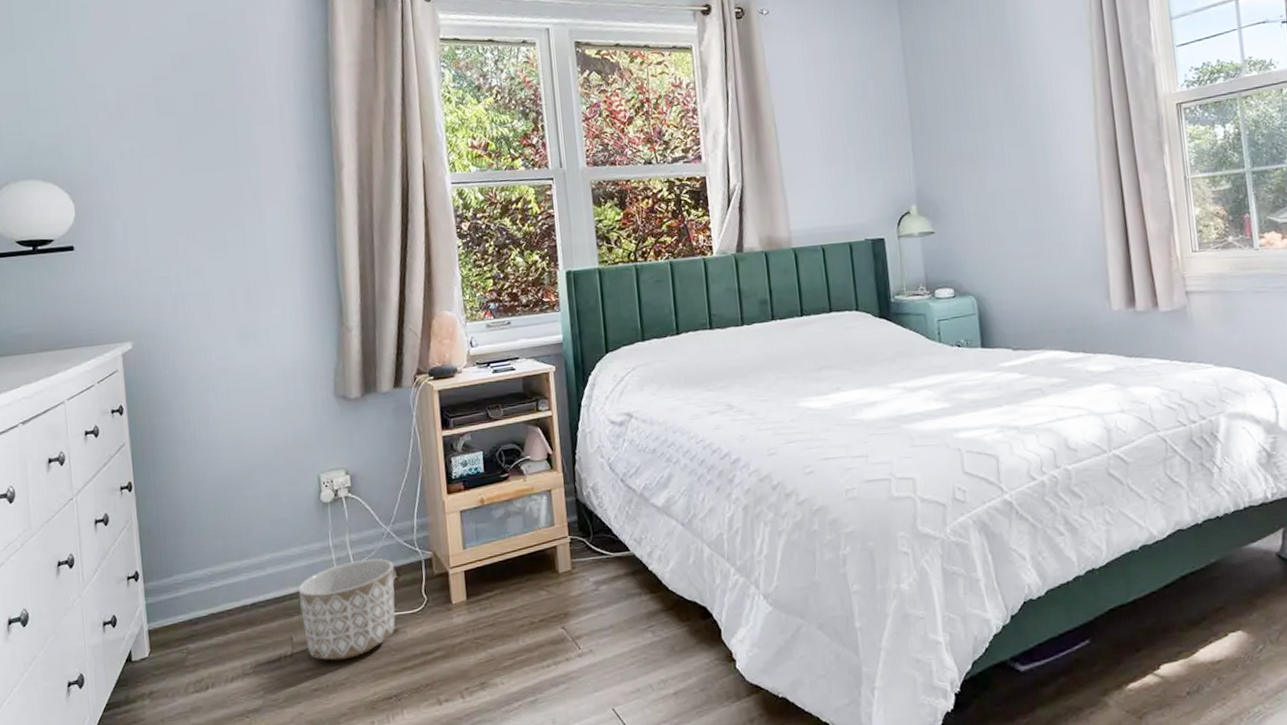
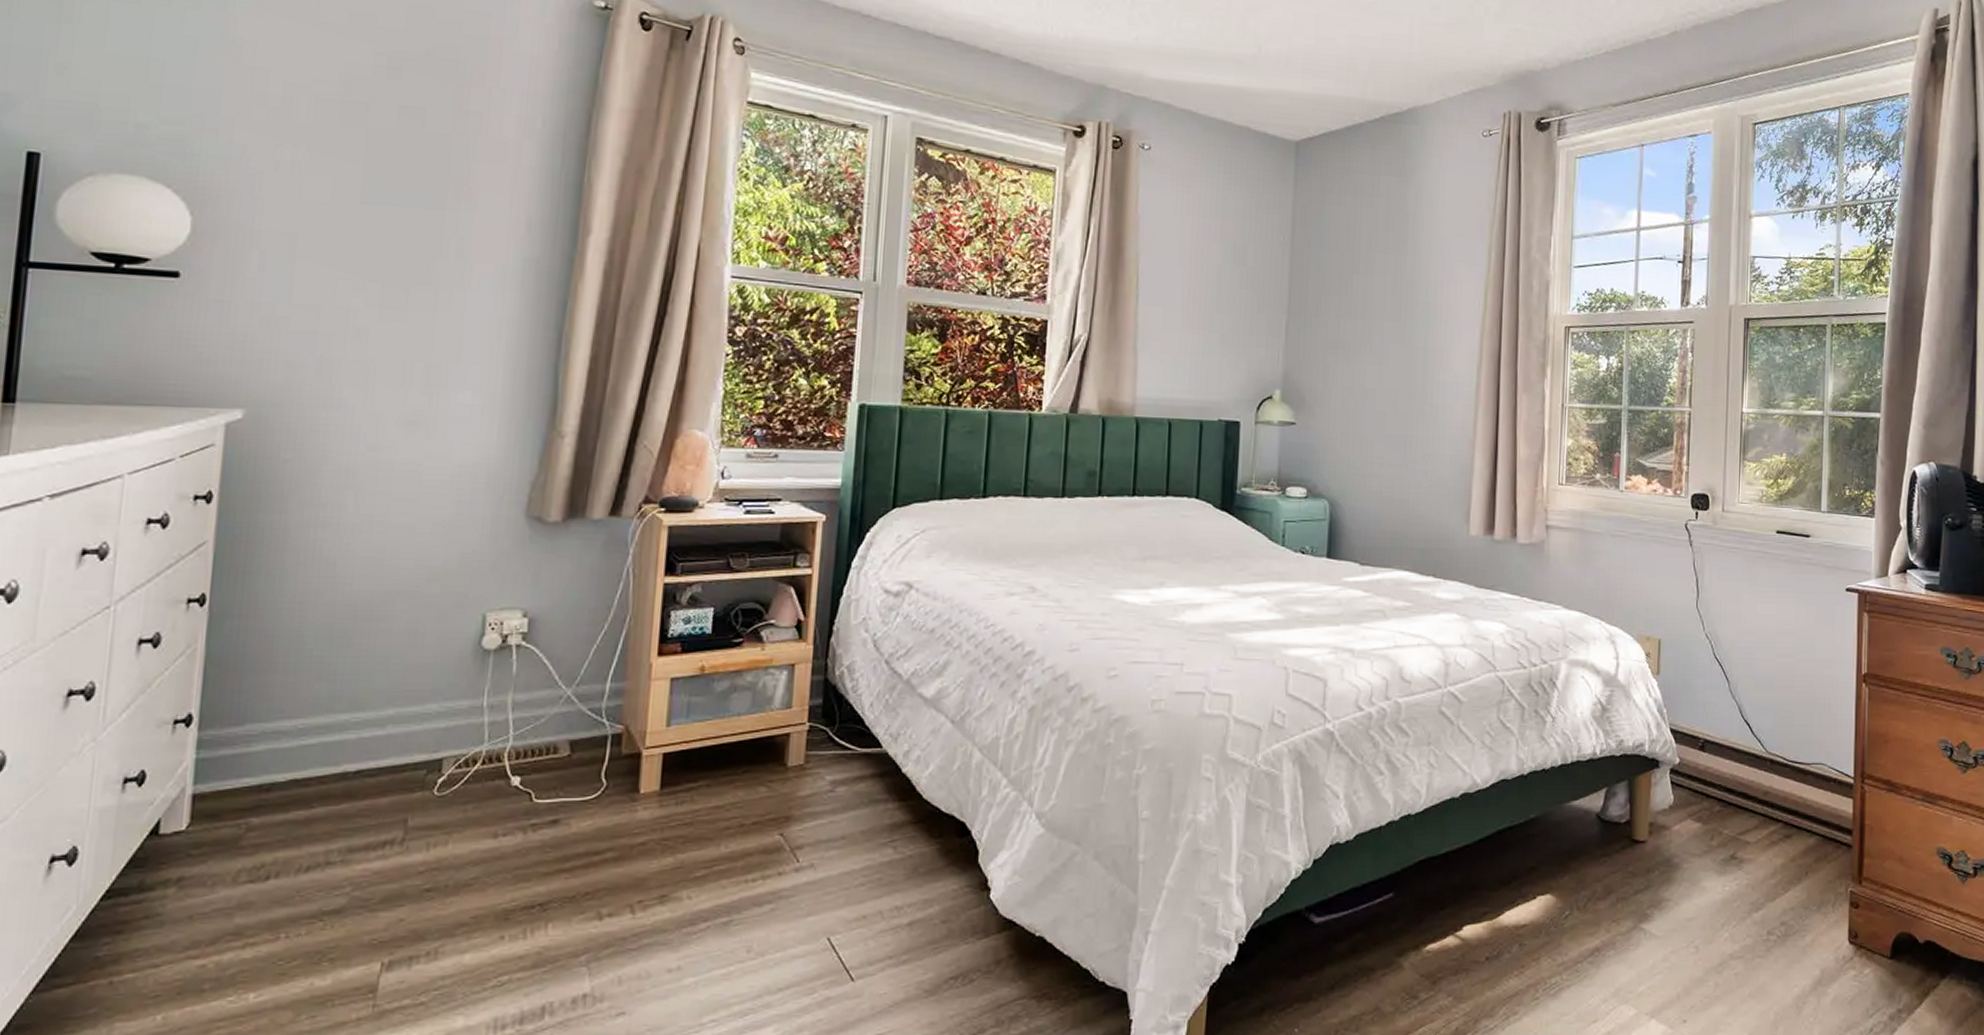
planter: present [298,558,396,661] -> none [425,726,568,854]

